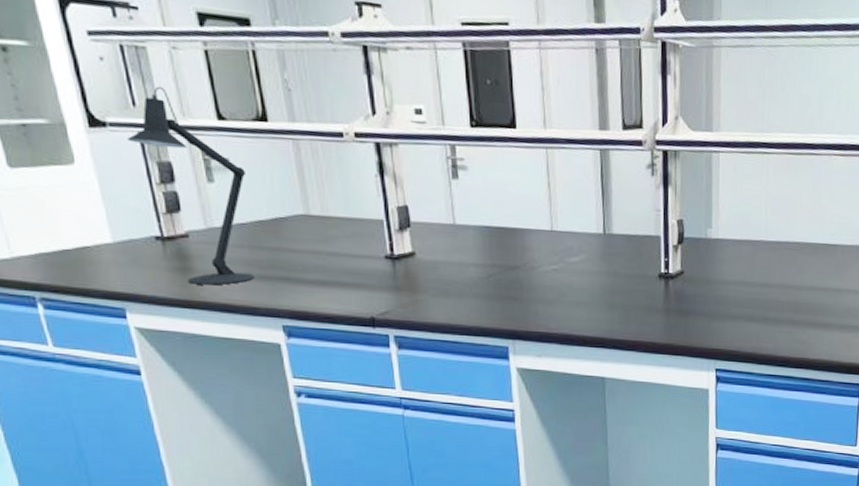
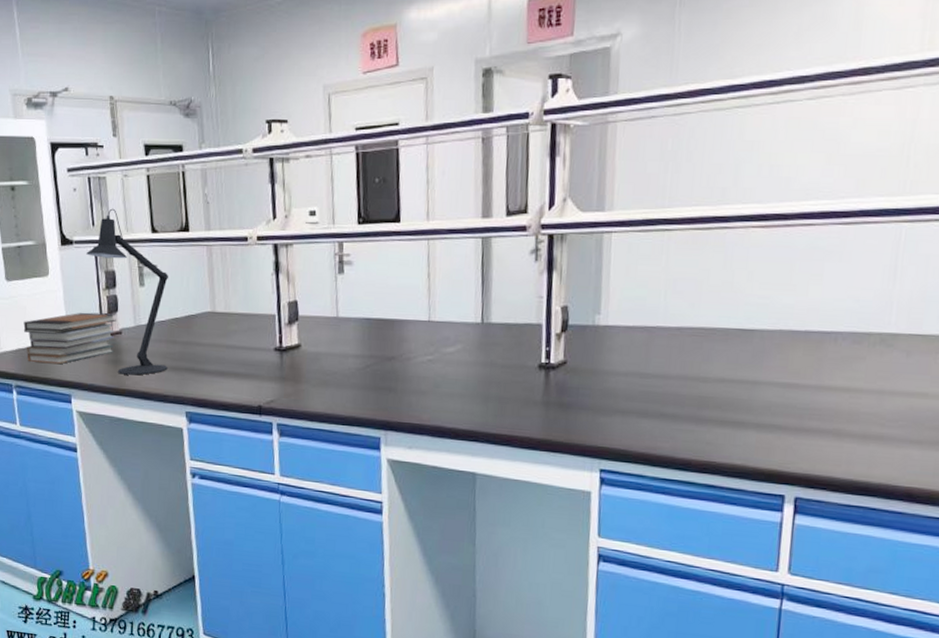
book stack: none [43,210,181,273] -> present [23,312,116,365]

